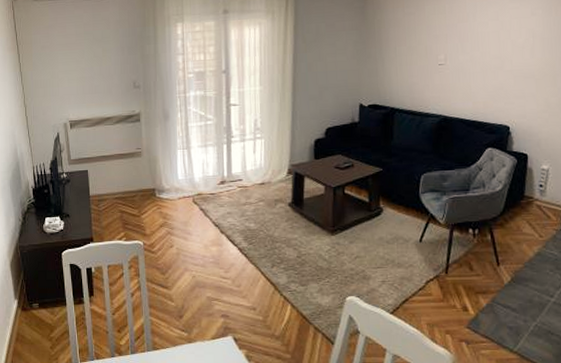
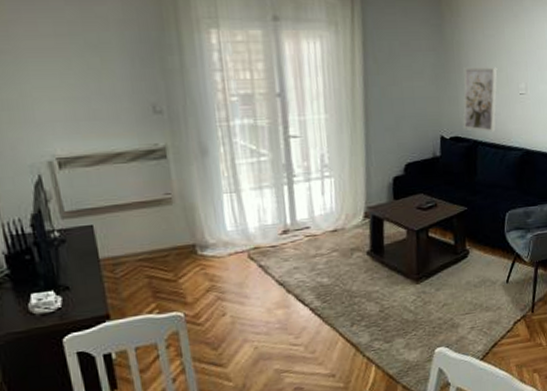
wall art: none [381,41,417,100] -> present [463,67,498,132]

